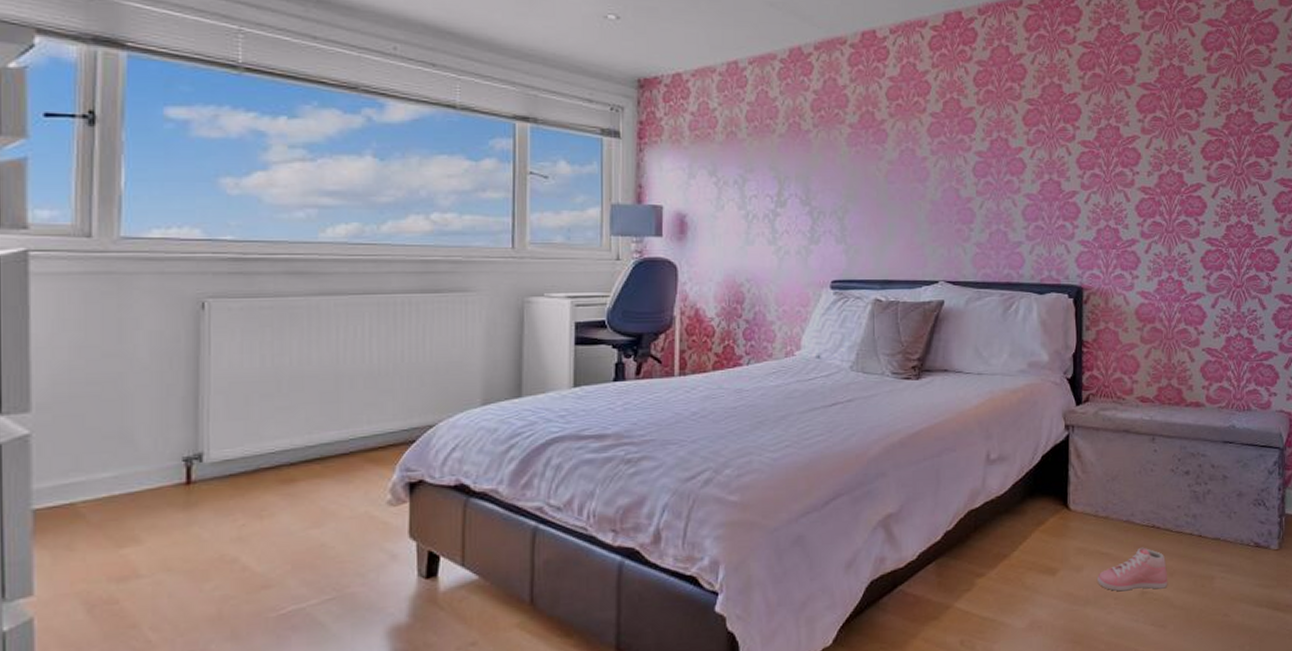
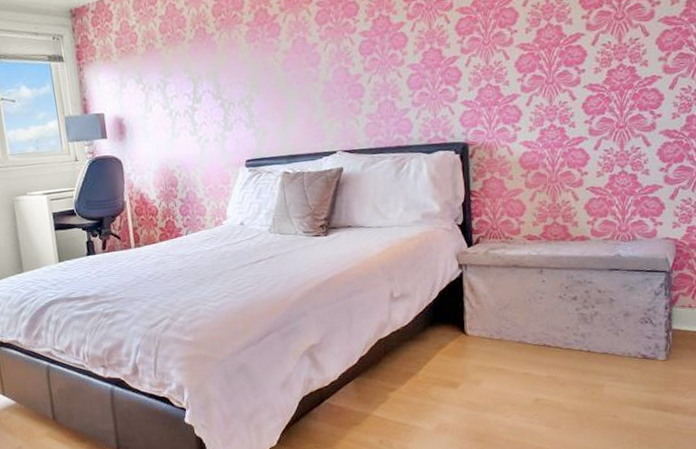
sneaker: present [1098,547,1168,592] -> none [495,362,560,400]

